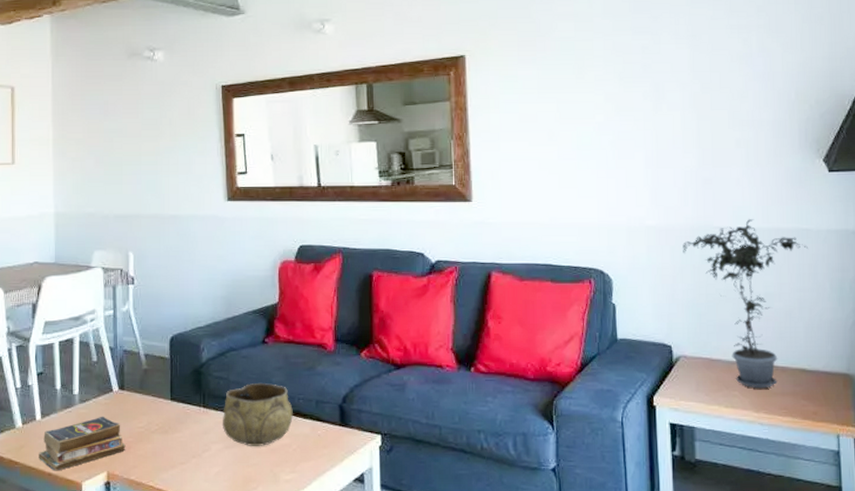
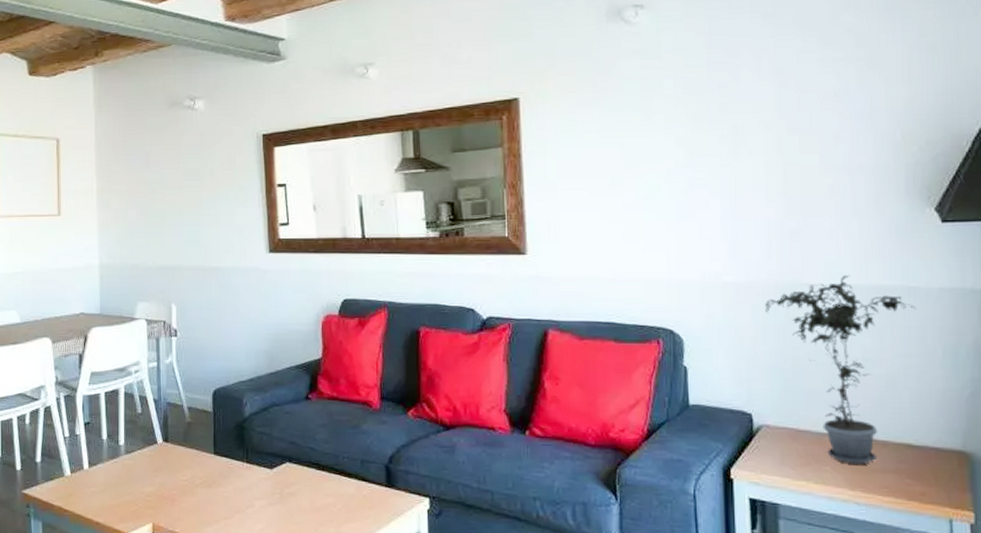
books: present [39,416,126,471] -> none [87,467,170,520]
decorative bowl: present [222,383,293,446] -> none [265,440,337,504]

